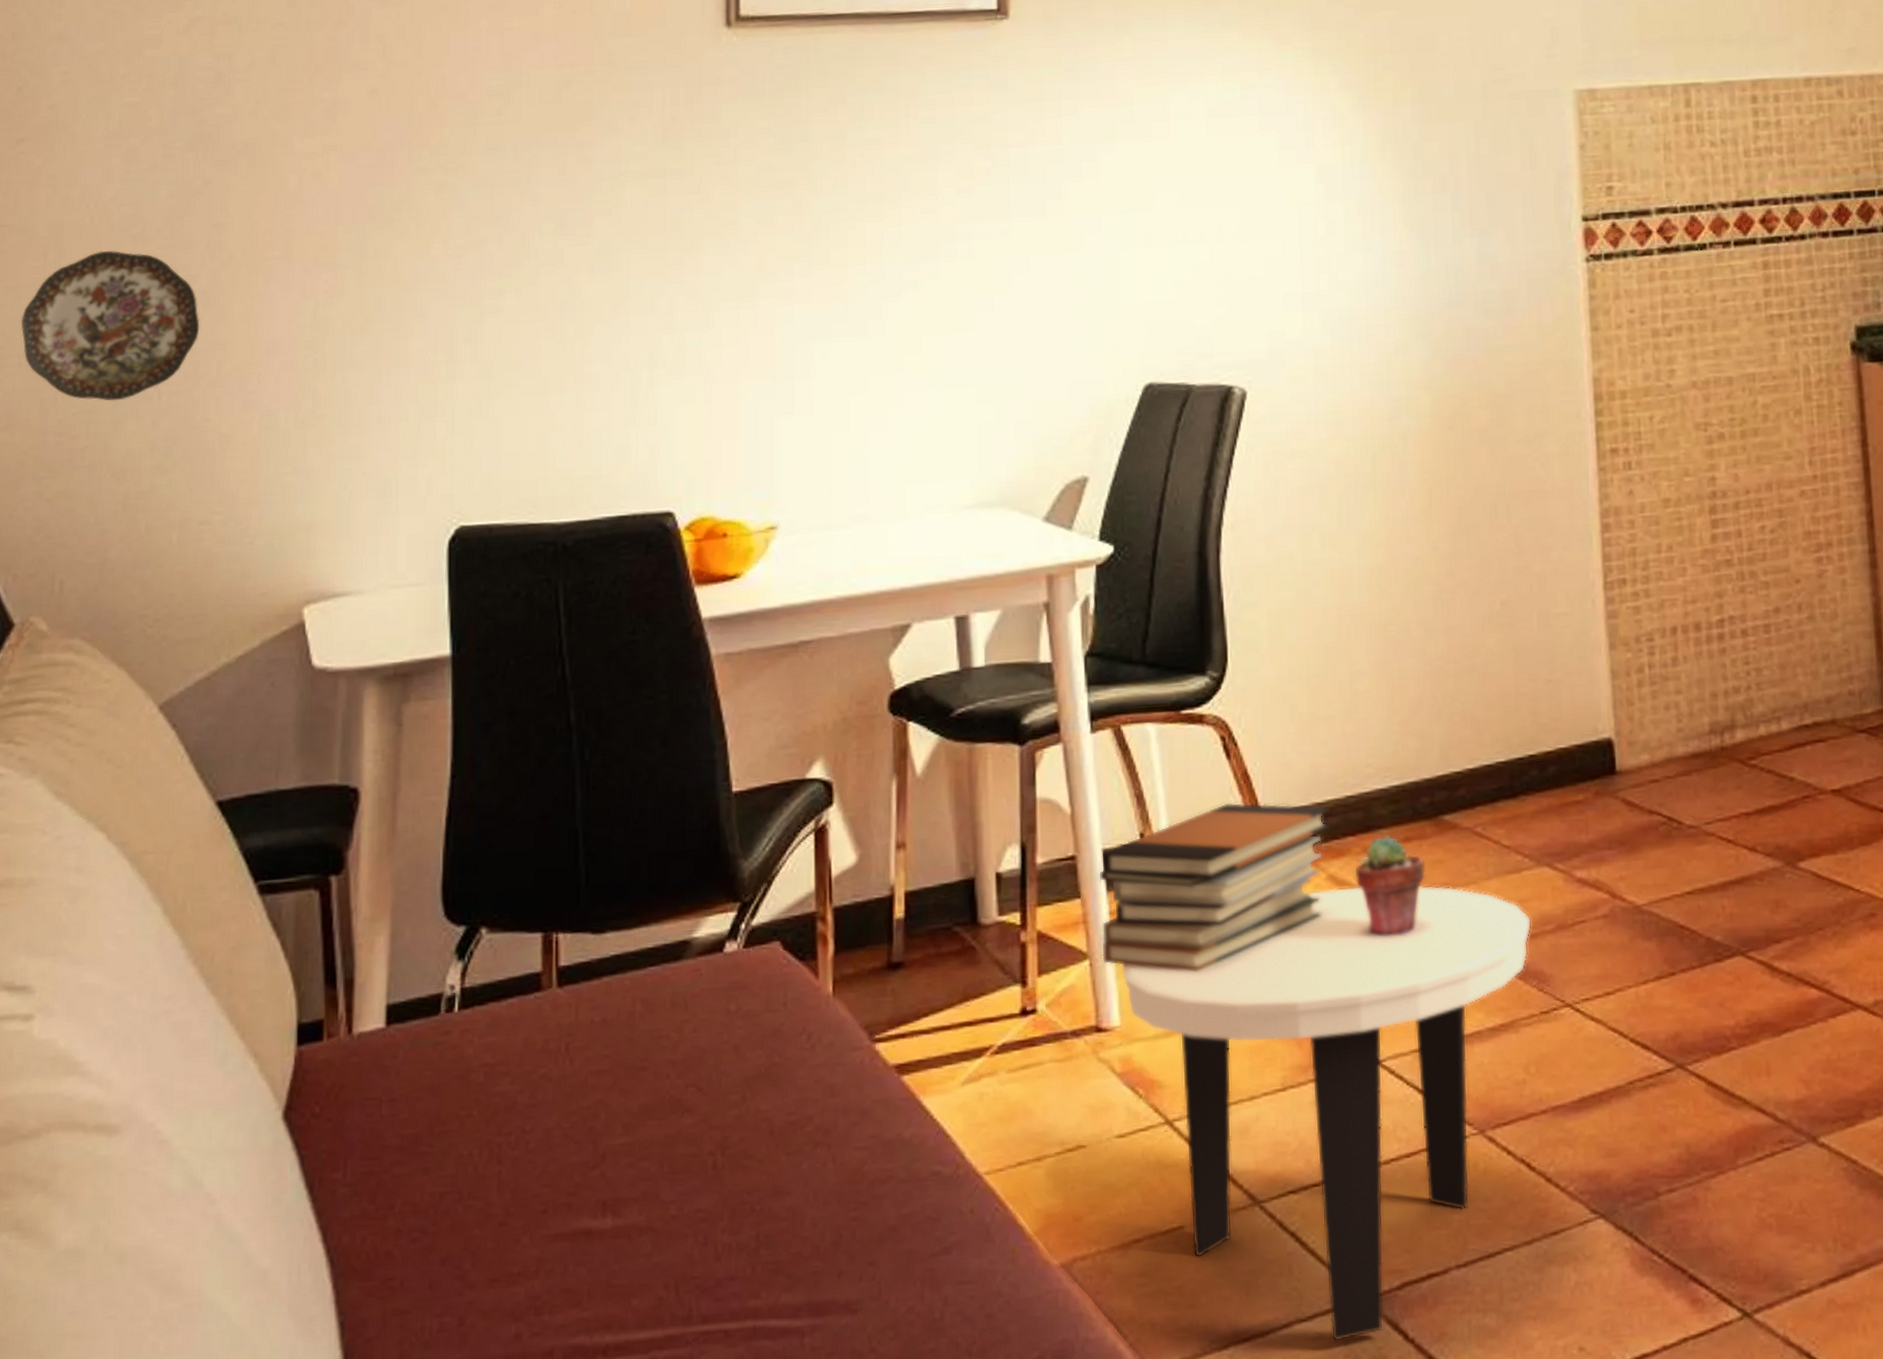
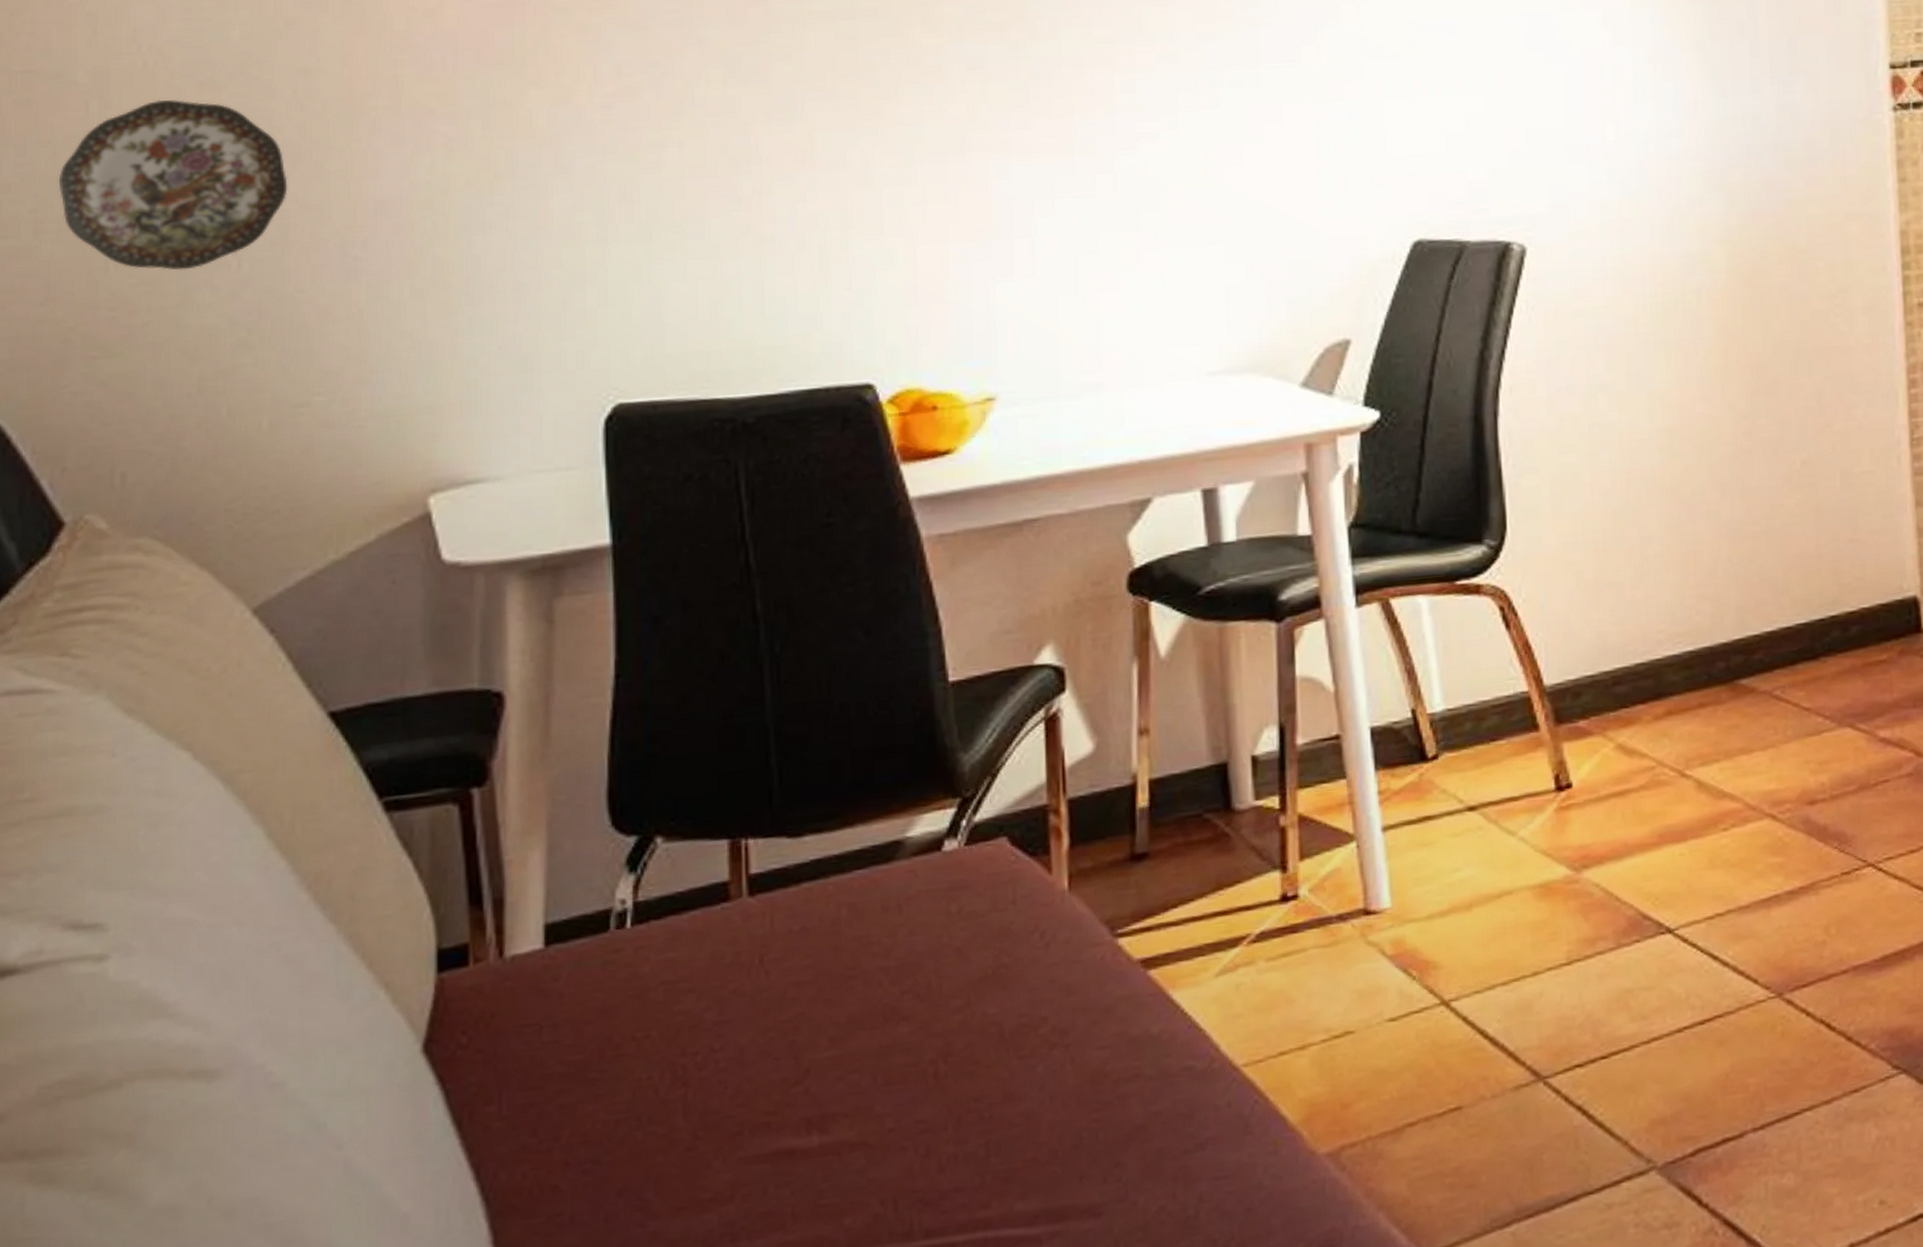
book stack: present [1098,802,1331,972] -> none [1365,673,1619,849]
side table: present [1121,885,1532,1341] -> none [1391,750,1833,1212]
potted succulent: present [1353,834,1426,937] -> none [1644,701,1721,804]

